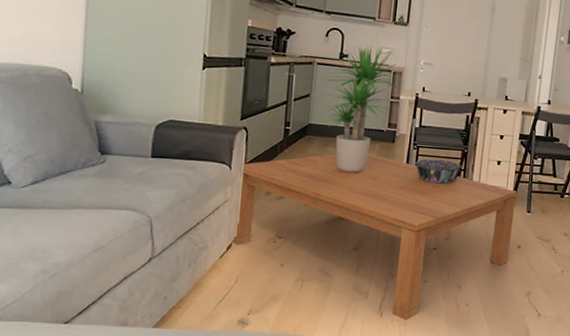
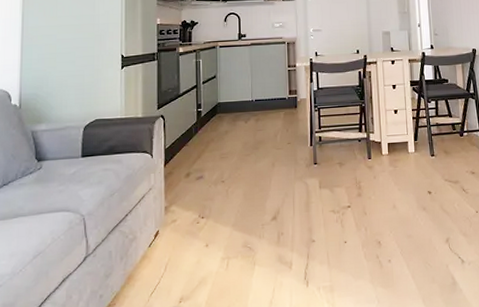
coffee table: present [229,153,517,321] -> none [157,122,422,287]
potted plant: present [324,45,404,173] -> none [229,23,298,143]
decorative bowl: present [415,158,463,185] -> none [319,117,363,142]

